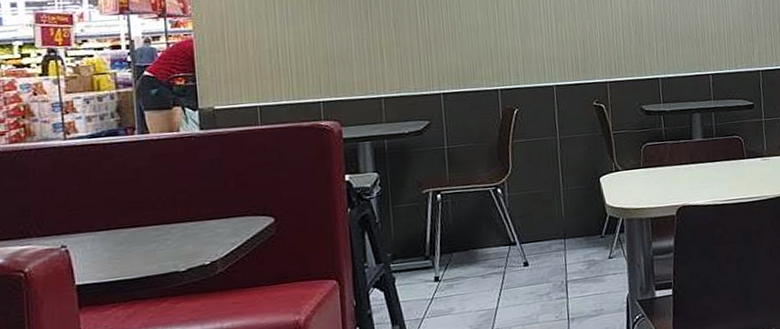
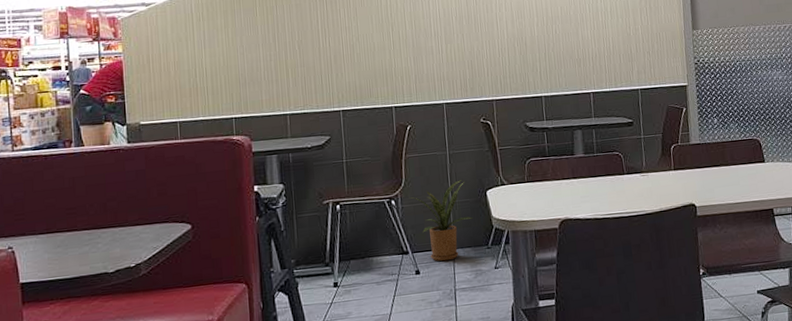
house plant: none [517,166,586,252] -> present [410,180,473,262]

